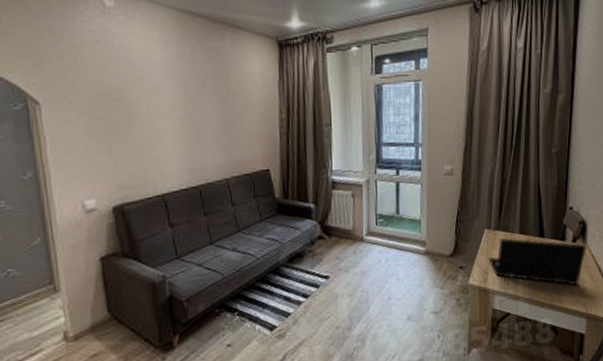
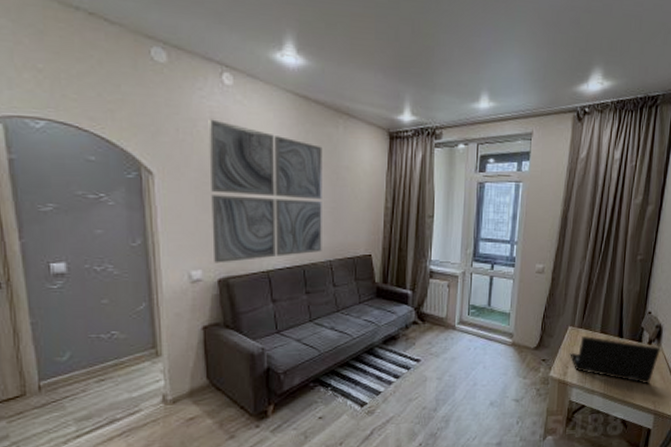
wall art: none [92,43,218,191] -> present [208,119,323,263]

